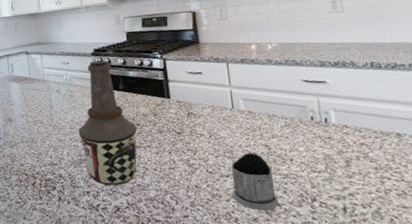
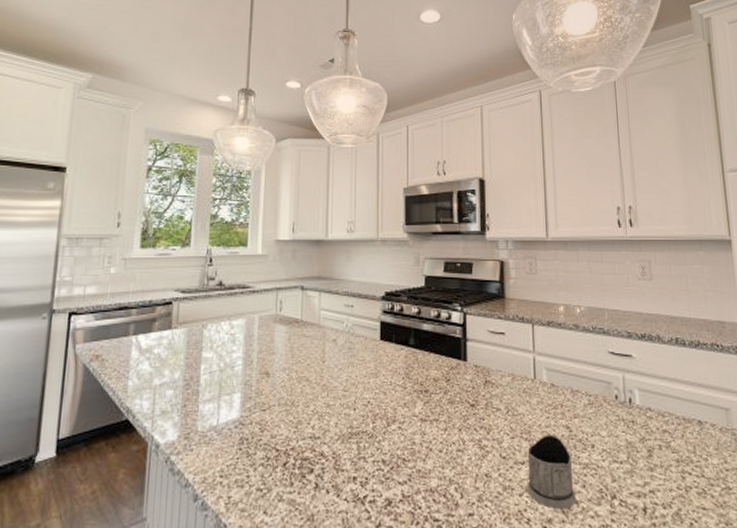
bottle: present [78,60,138,186] -> none [353,307,425,470]

